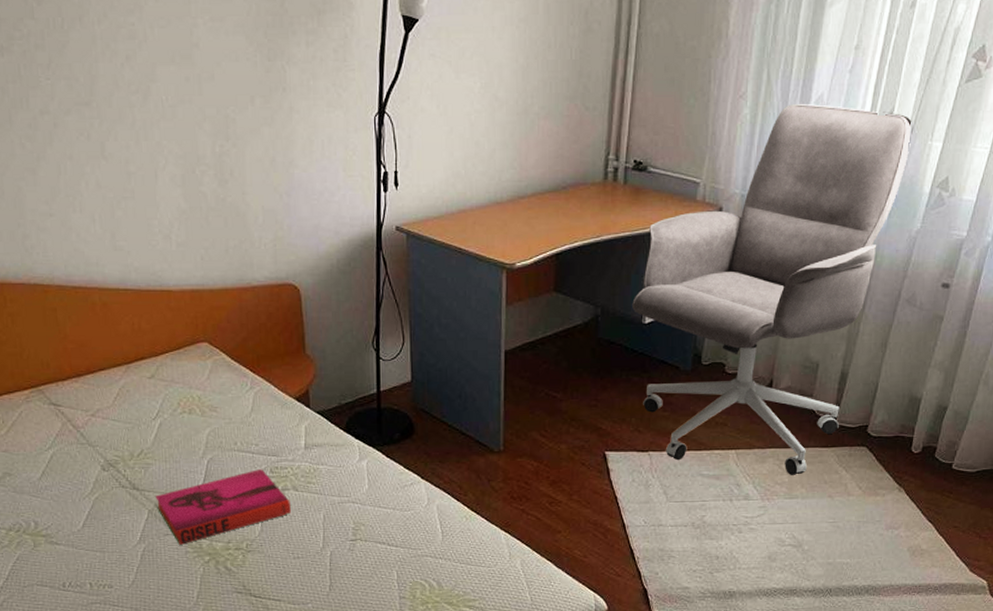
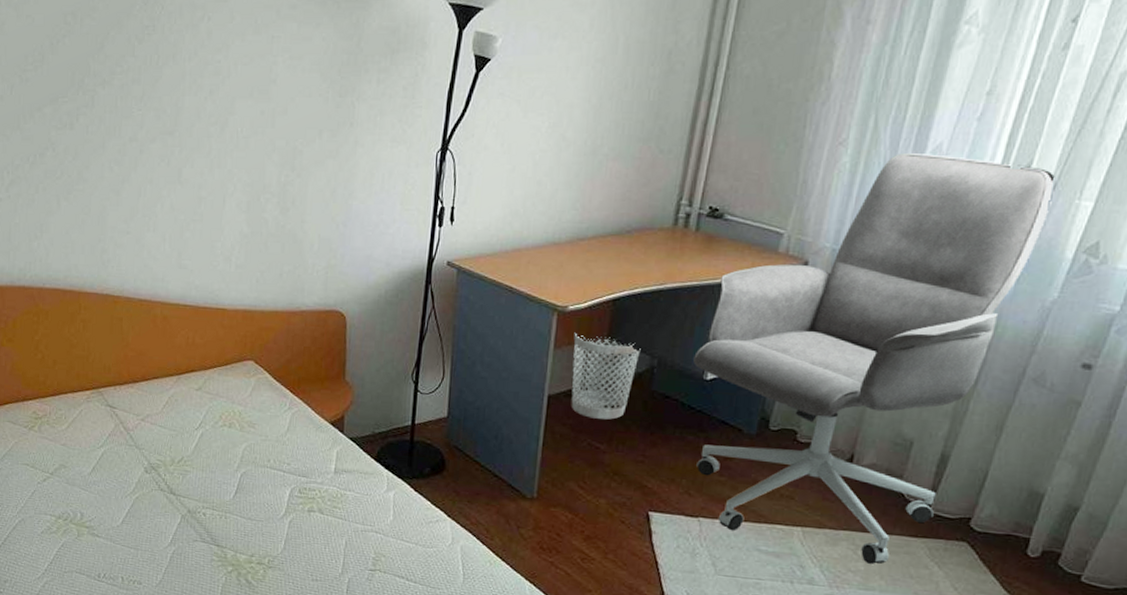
hardback book: present [155,468,291,545] -> none [189,487,315,552]
wastebasket: none [523,288,585,369] -> present [571,332,641,420]

